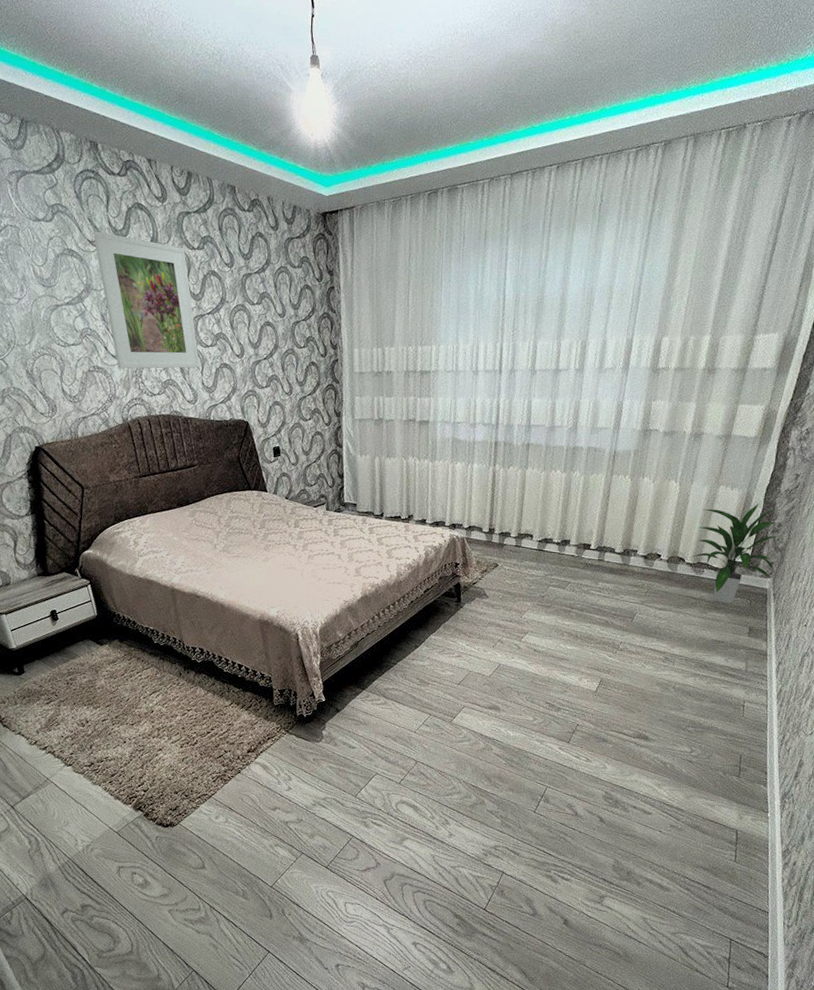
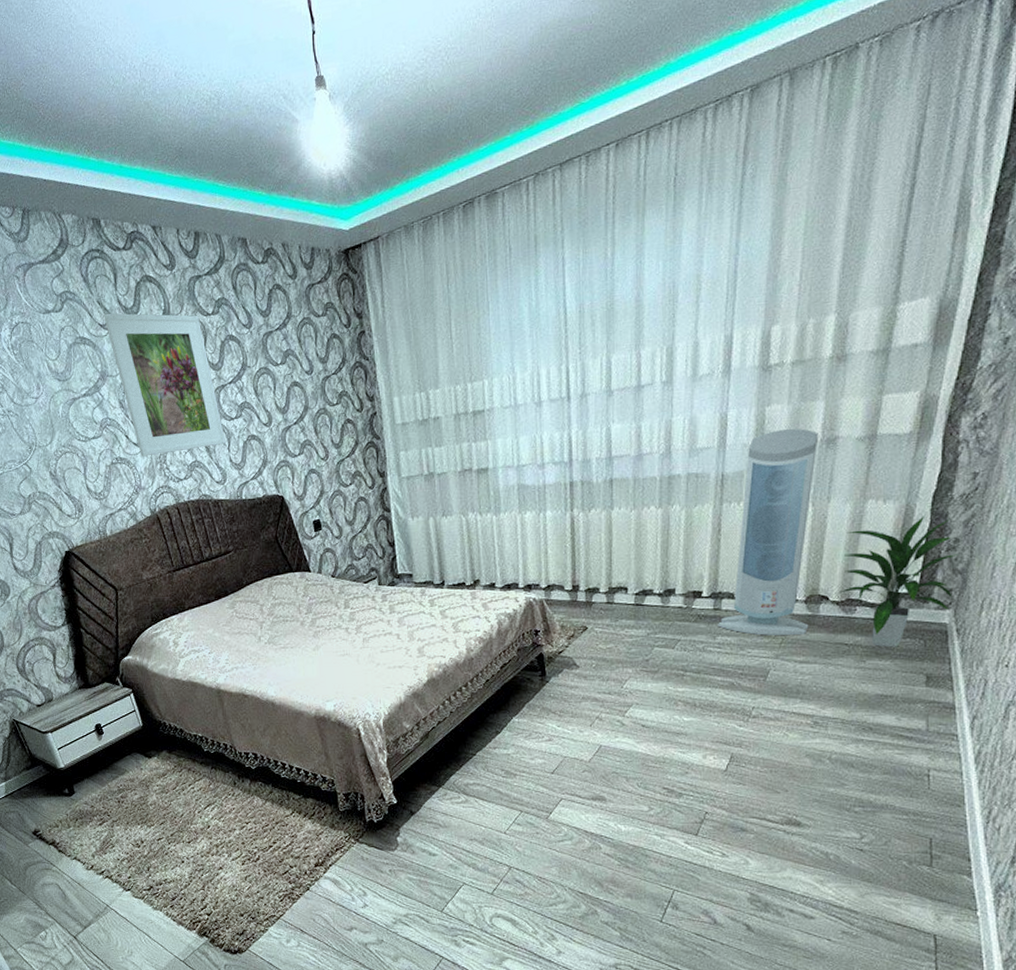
air purifier: none [600,421,689,588] -> present [718,429,819,636]

